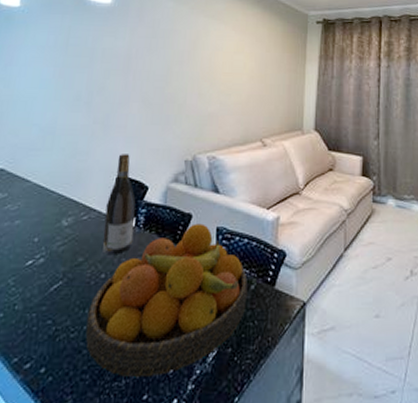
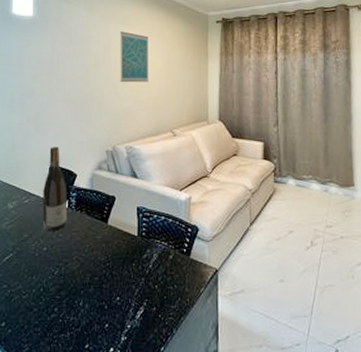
fruit bowl: present [85,223,248,378] -> none [34,204,167,331]
wall art: none [206,26,241,85] -> present [120,31,149,83]

